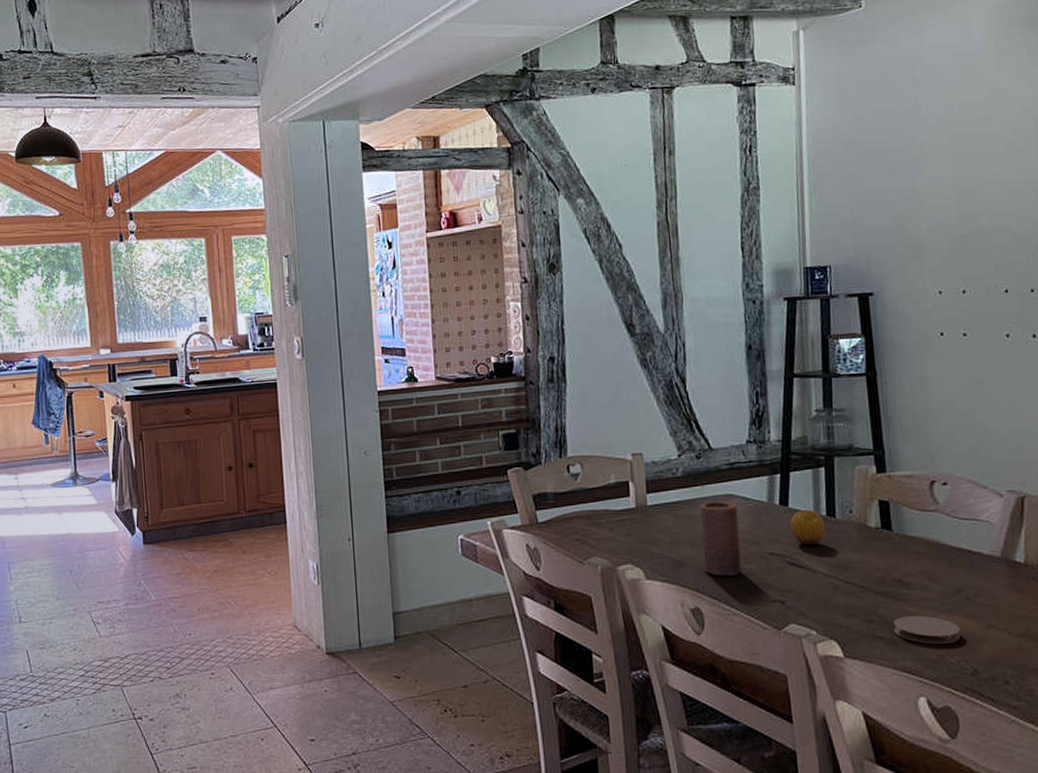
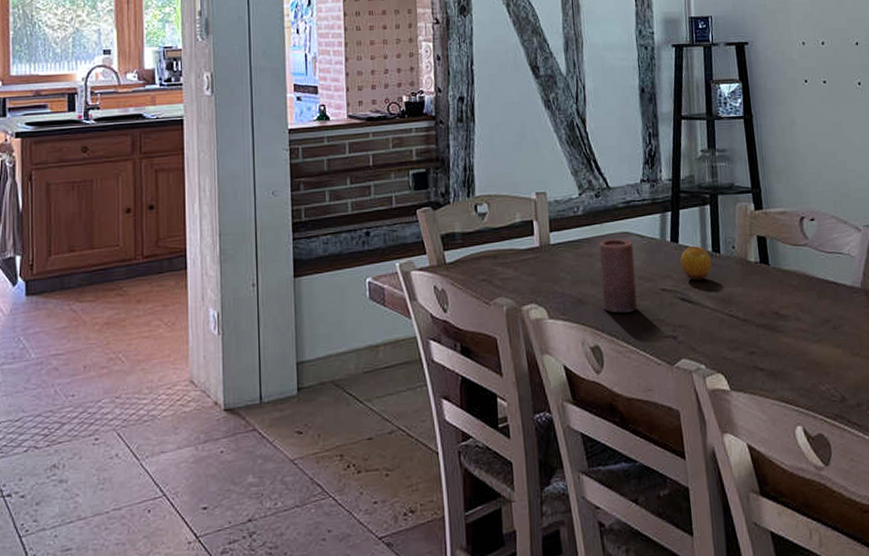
coaster: present [893,615,961,645] -> none [772,346,830,374]

